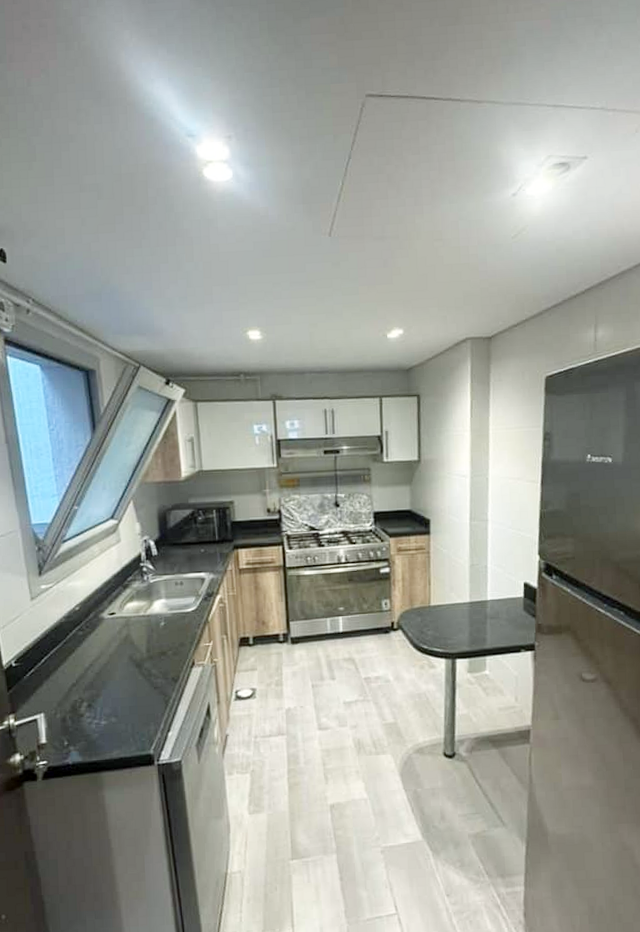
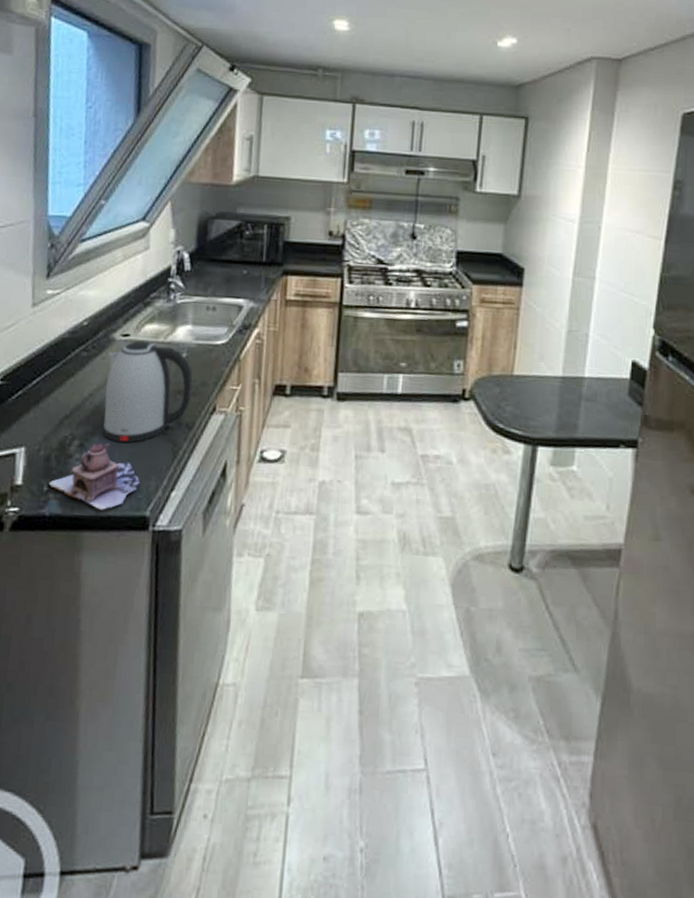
teapot: none [68,701,142,754] -> present [48,442,140,510]
kettle: none [99,615,173,700] -> present [103,339,193,443]

